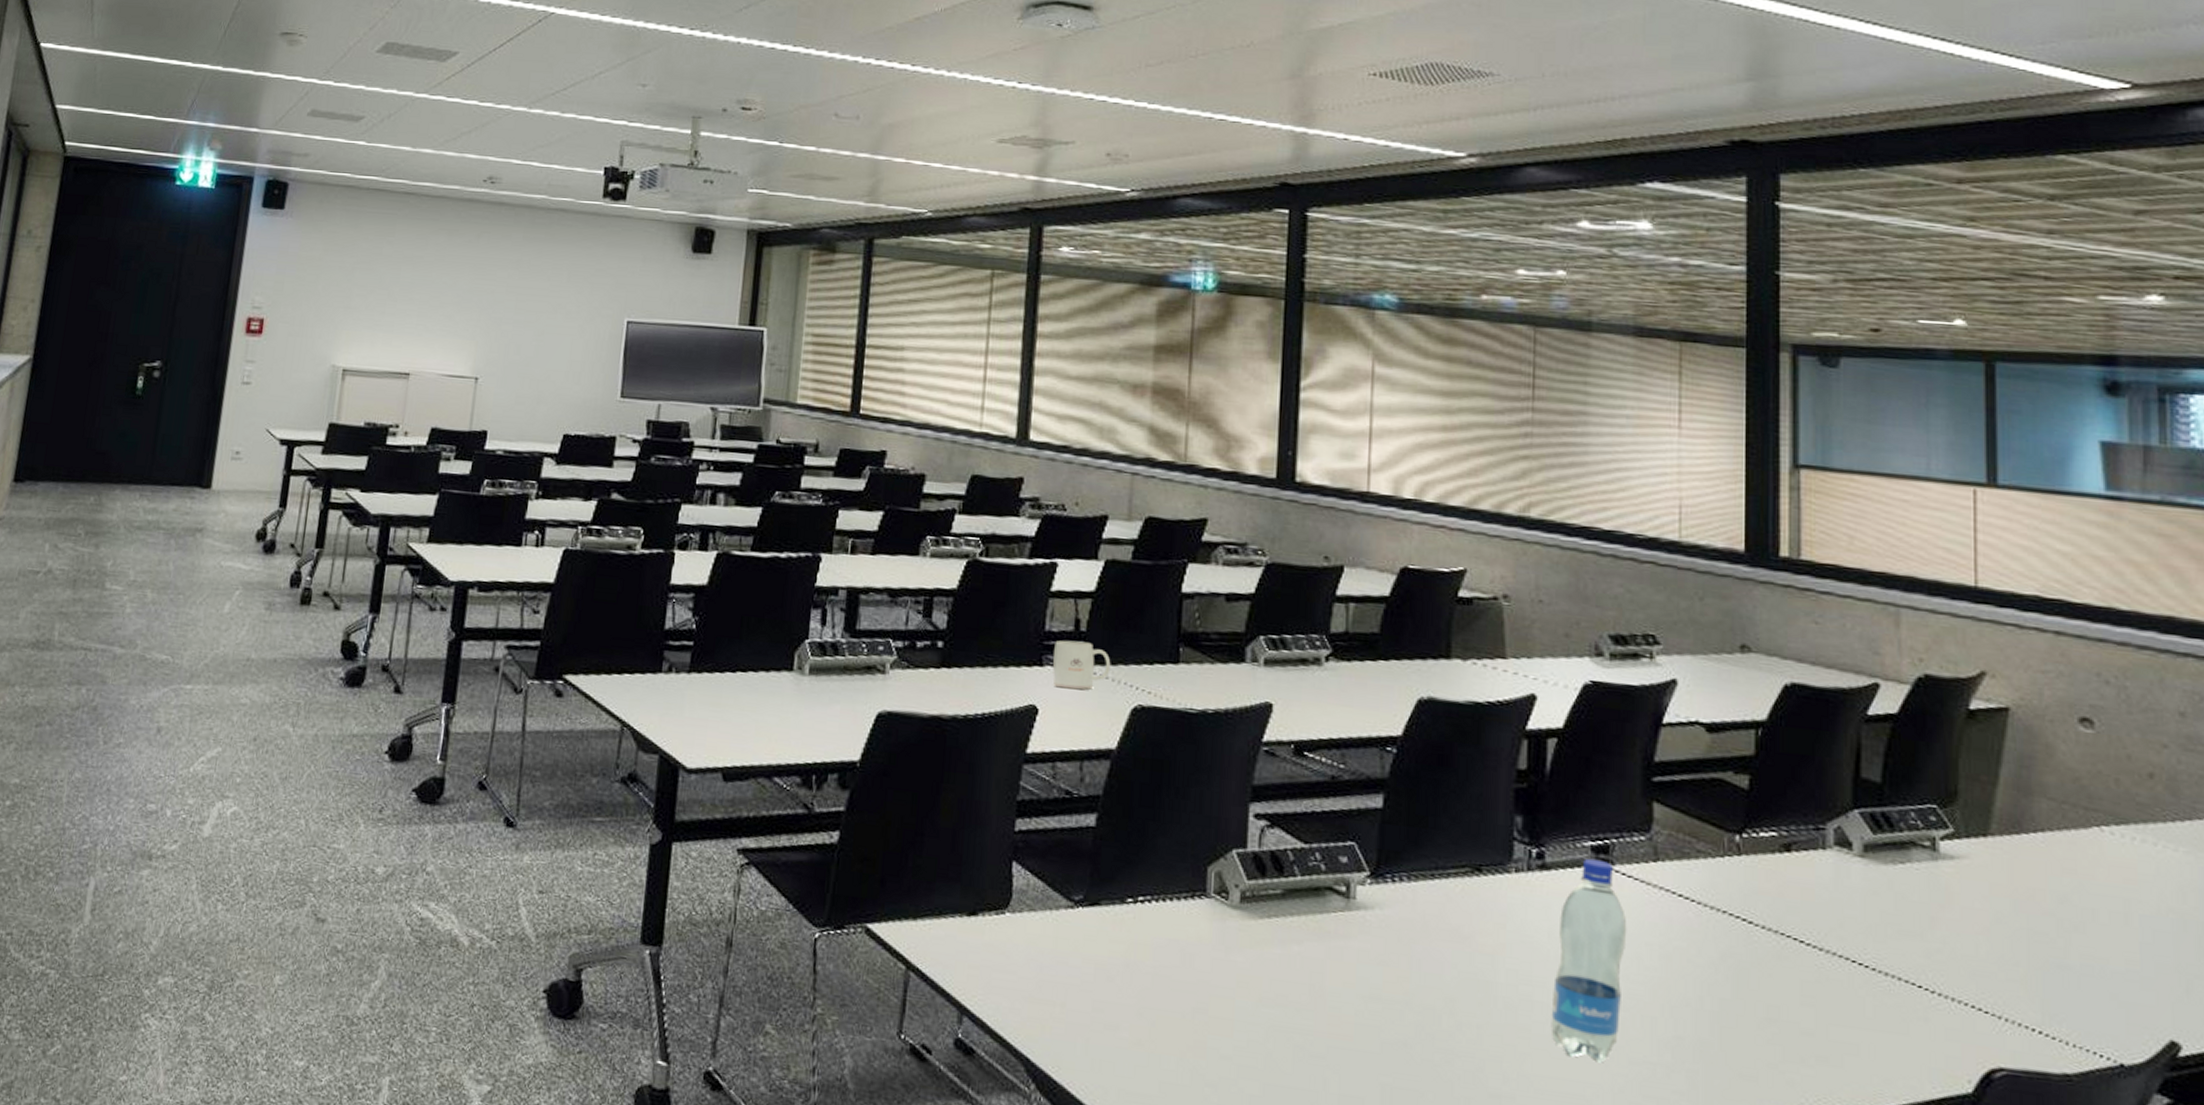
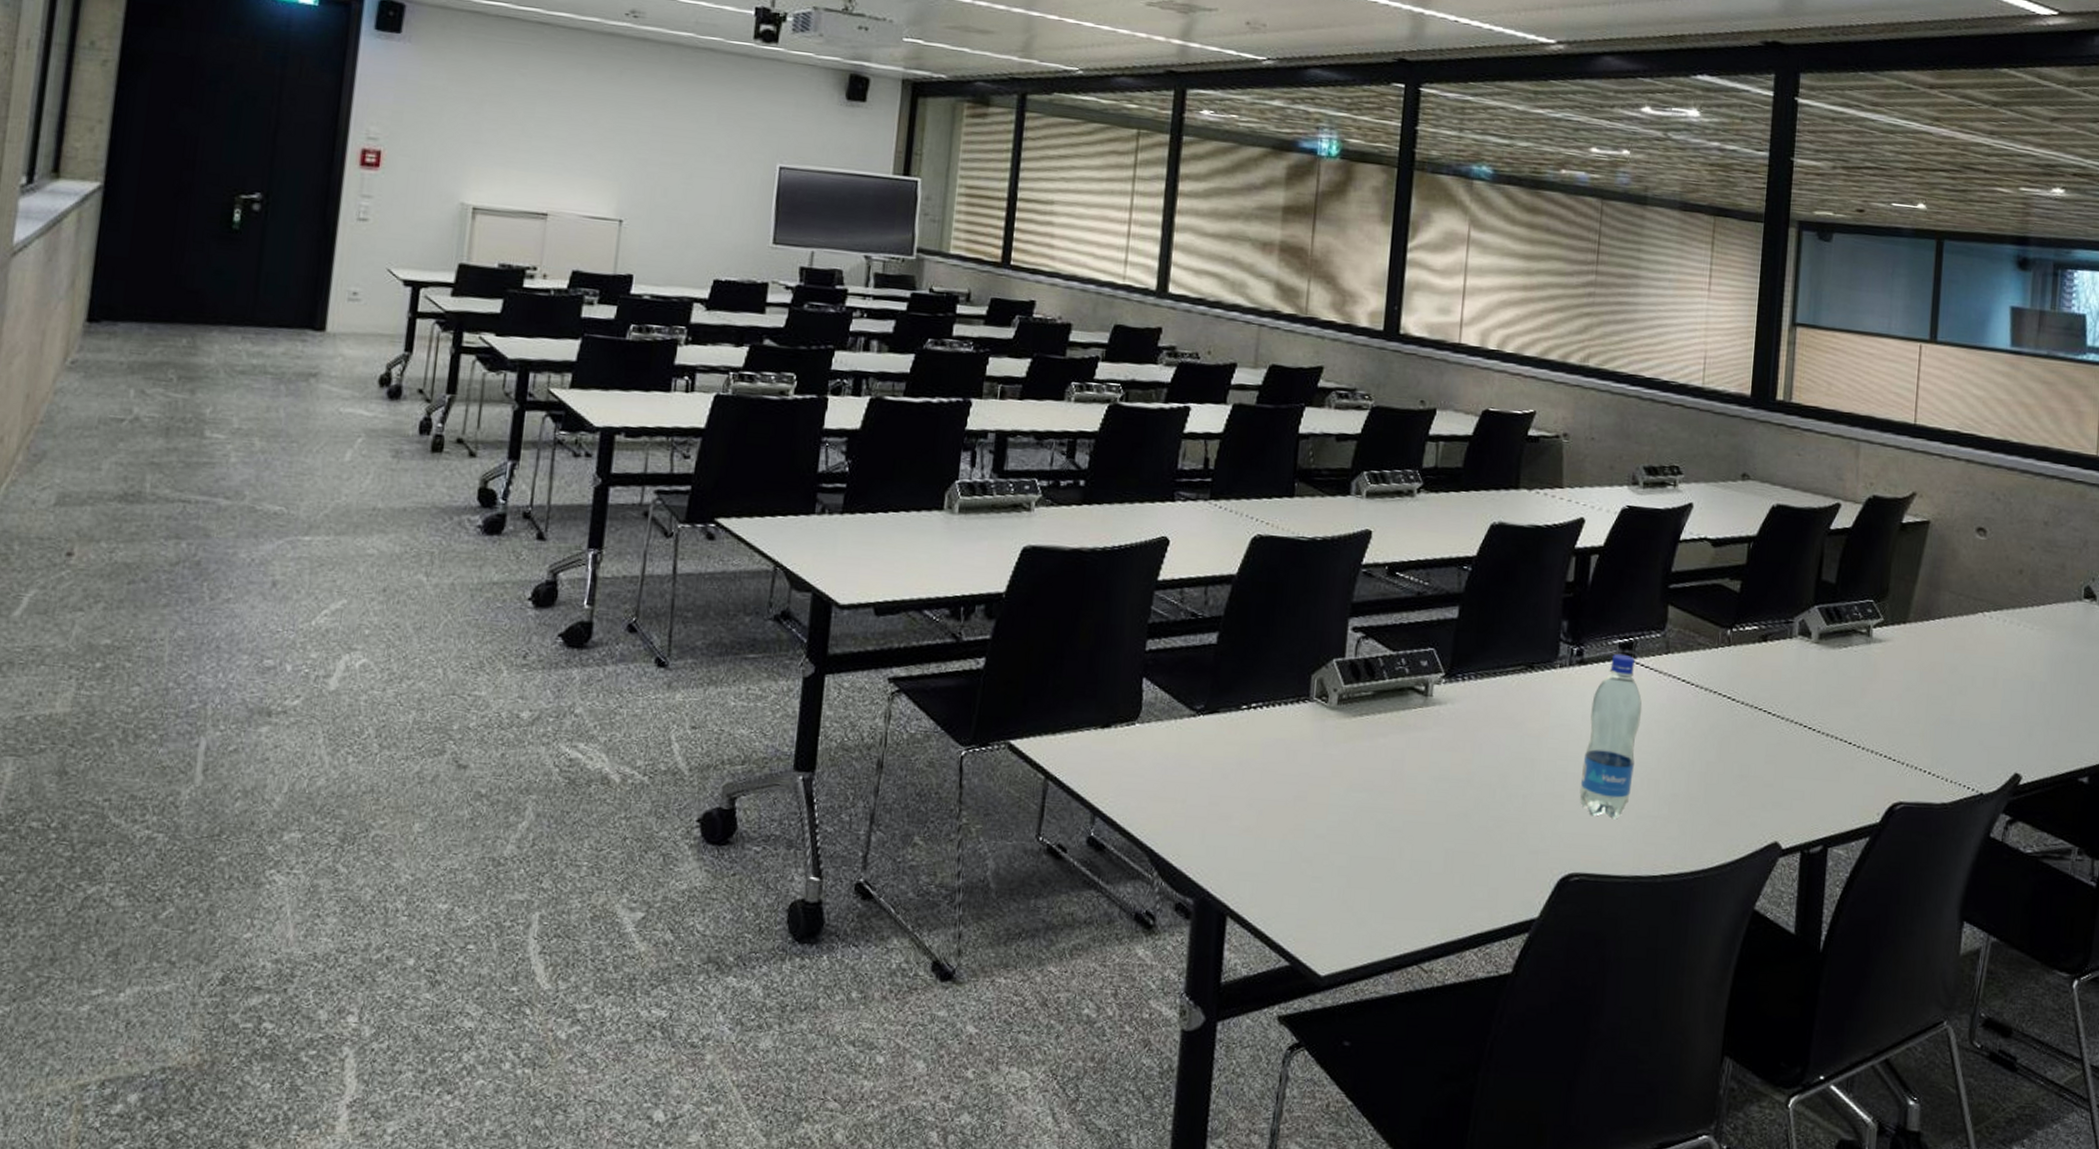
mug: present [1052,640,1111,690] -> none [1183,477,1235,523]

